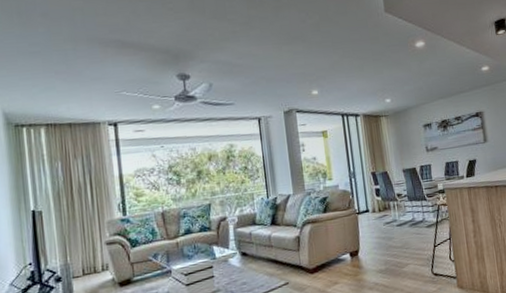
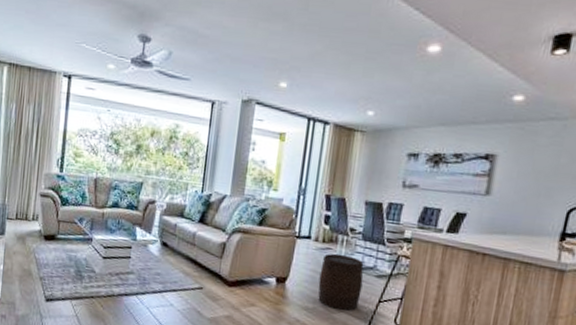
stool: none [383,216,420,265] -> present [318,253,364,311]

